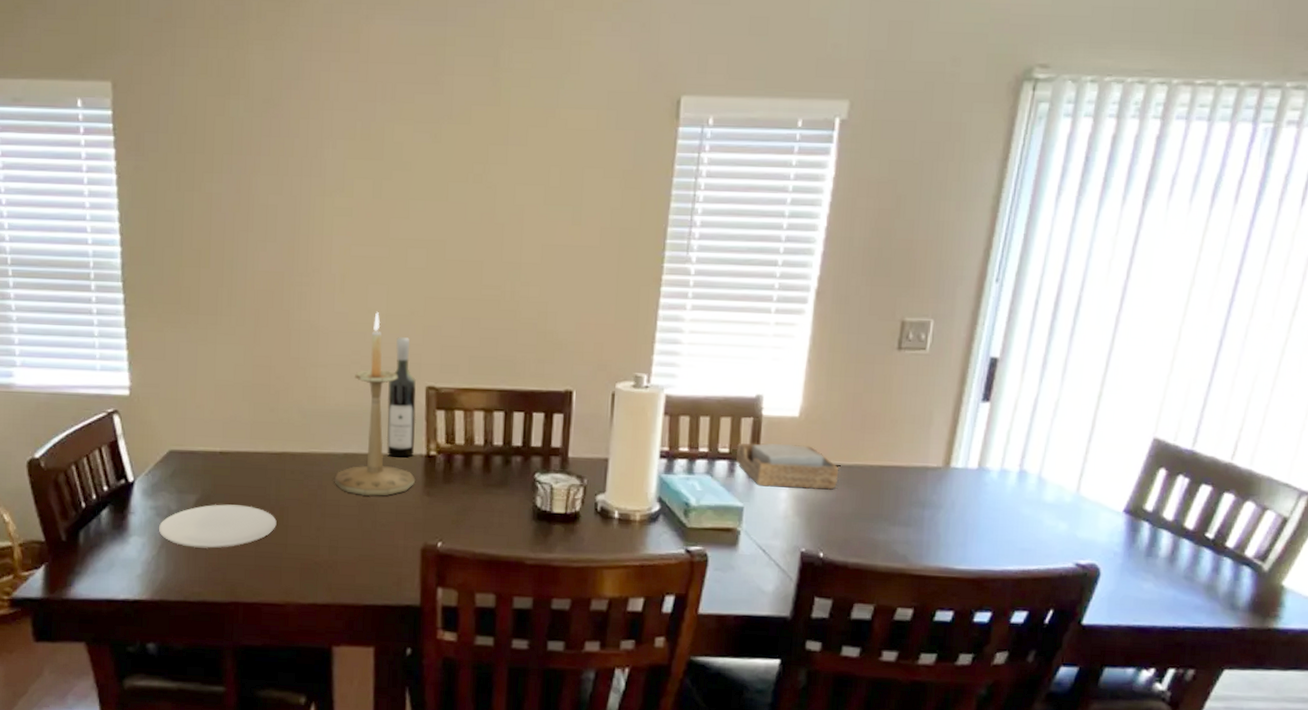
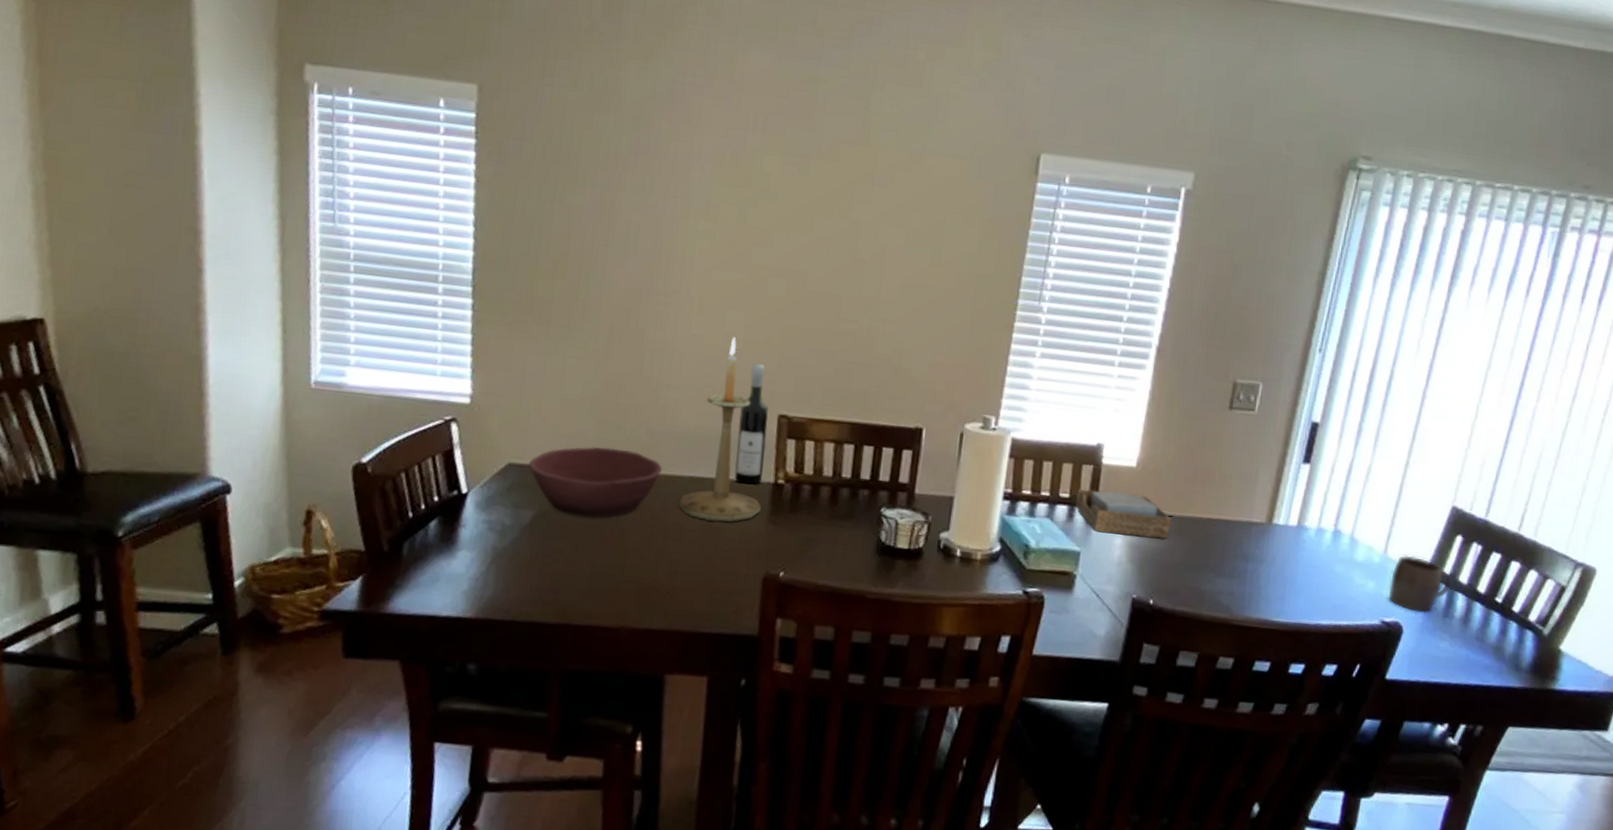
plate: present [158,504,277,549] -> none [489,522,616,568]
bowl: none [188,429,317,499] -> present [528,446,663,518]
mug: none [1082,492,1156,553] -> present [1388,555,1453,613]

